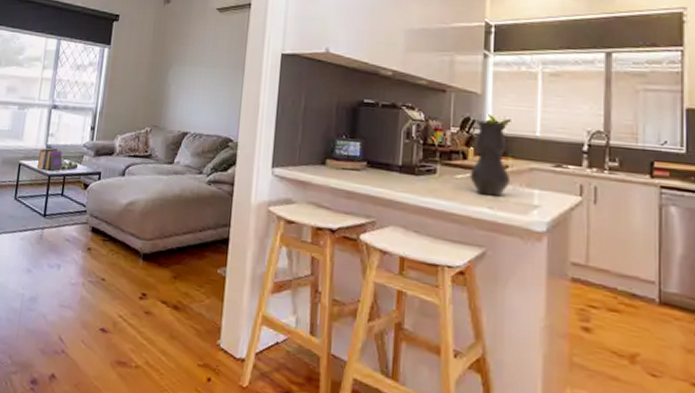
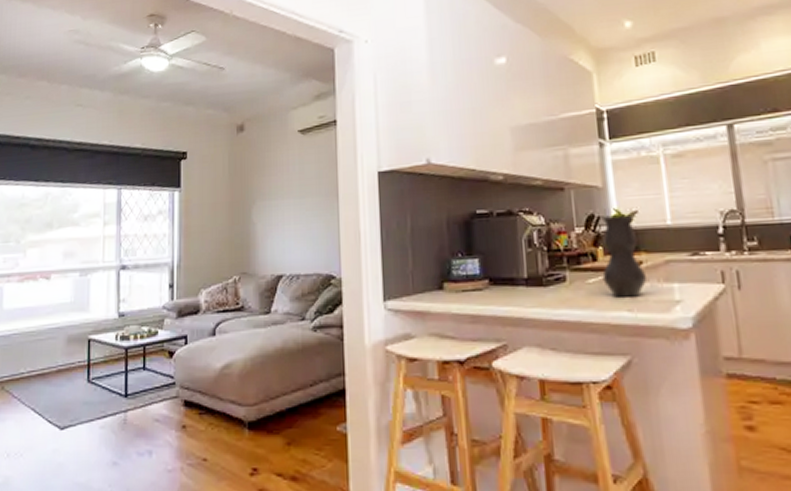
books: present [37,147,63,171] -> none [111,315,141,342]

